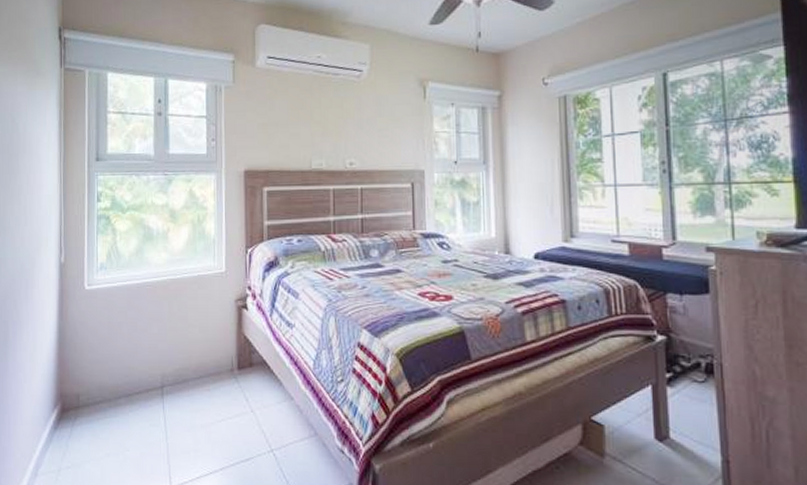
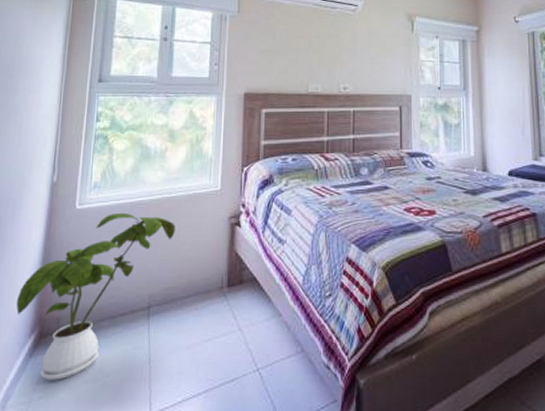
house plant: none [38,295,183,452] -> present [16,213,175,380]

